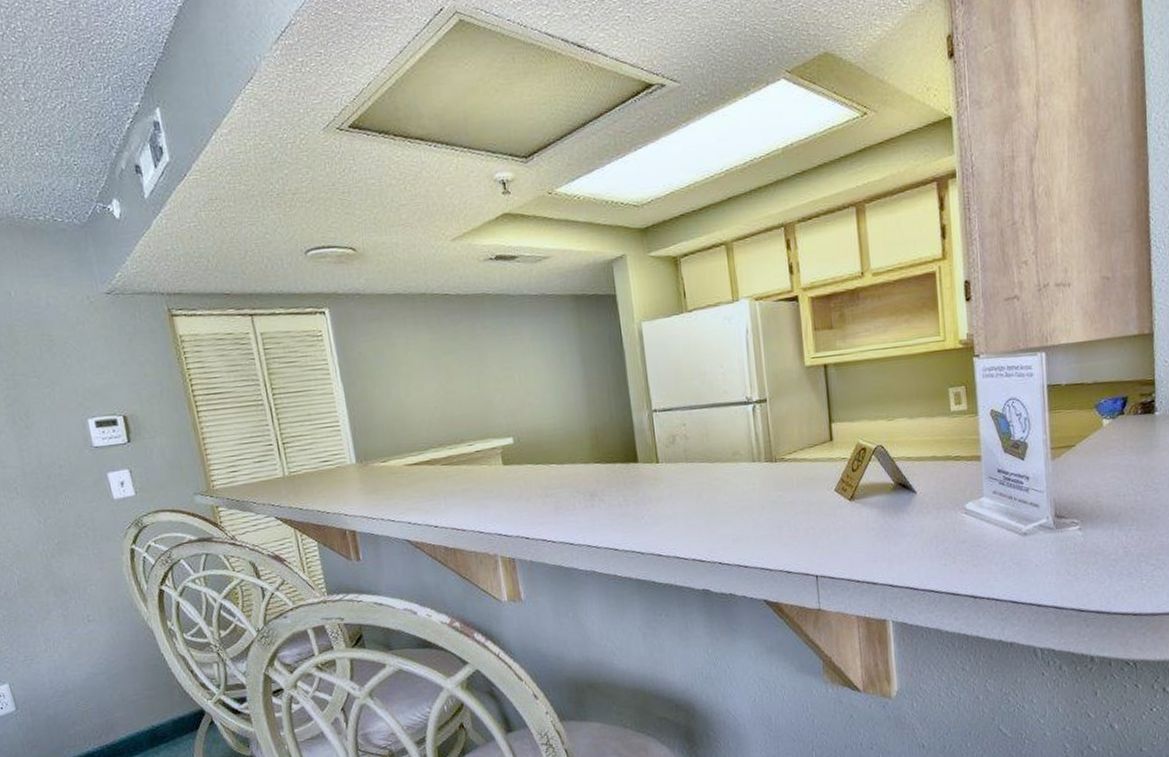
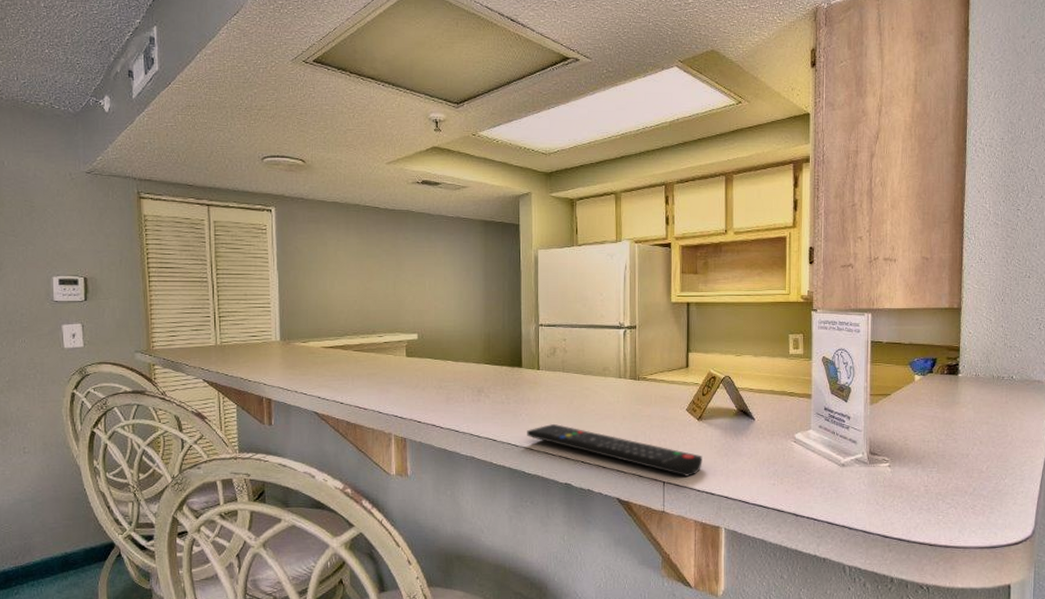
remote control: none [652,523,860,567] -> present [527,423,703,477]

